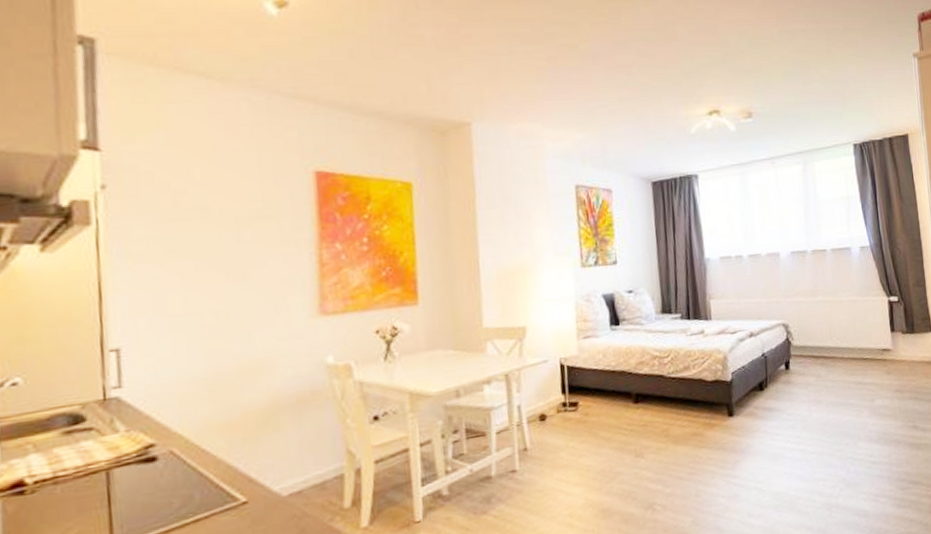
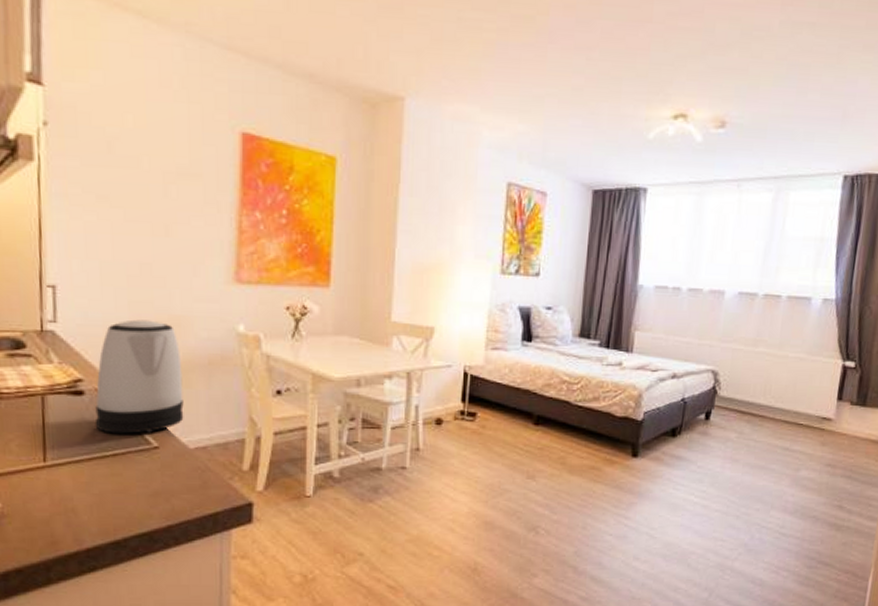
kettle: none [171,367,274,498] -> present [95,319,184,434]

